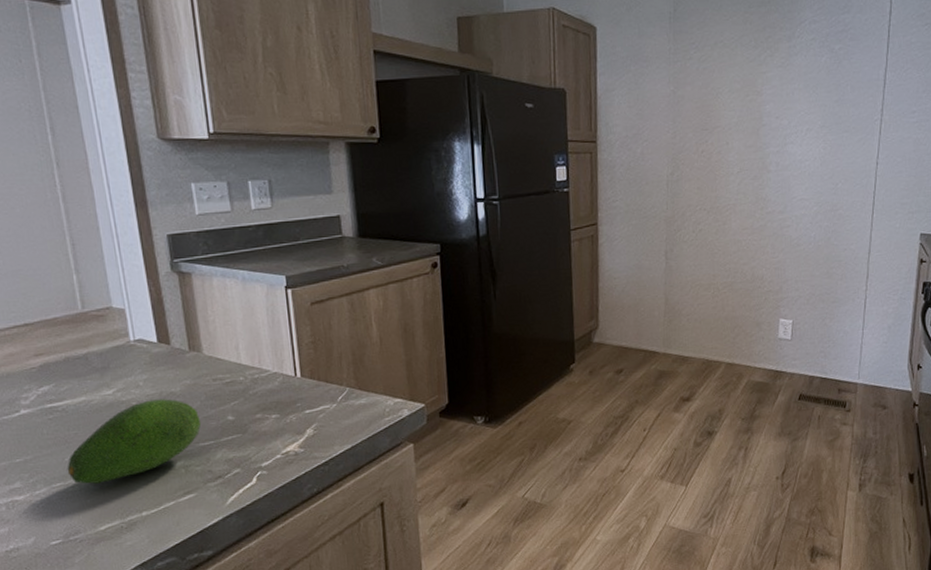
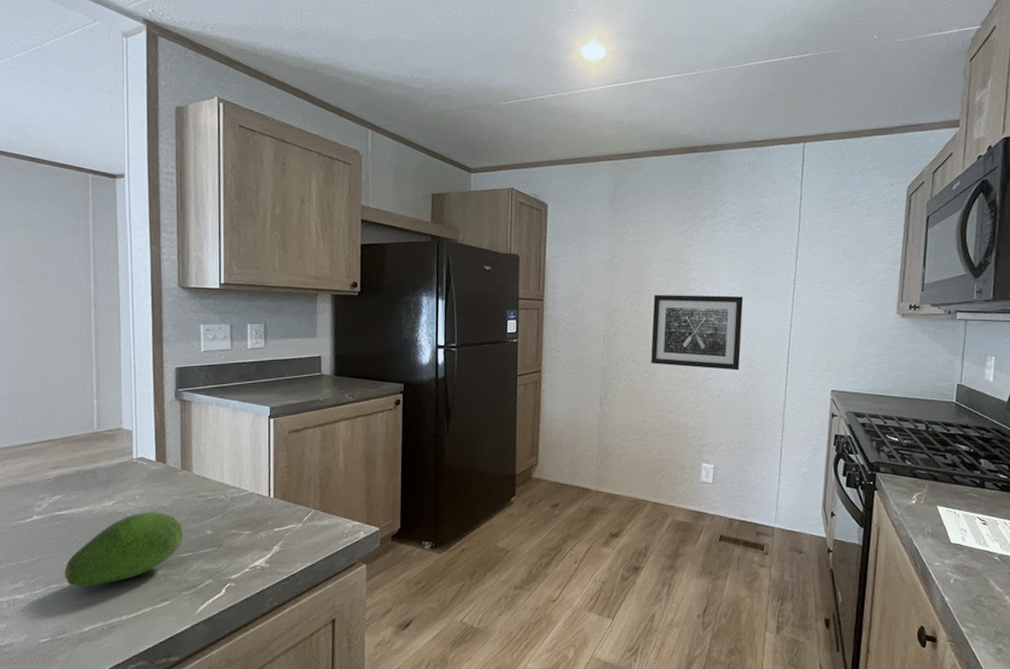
wall art: none [721,130,825,216] -> present [651,294,744,371]

